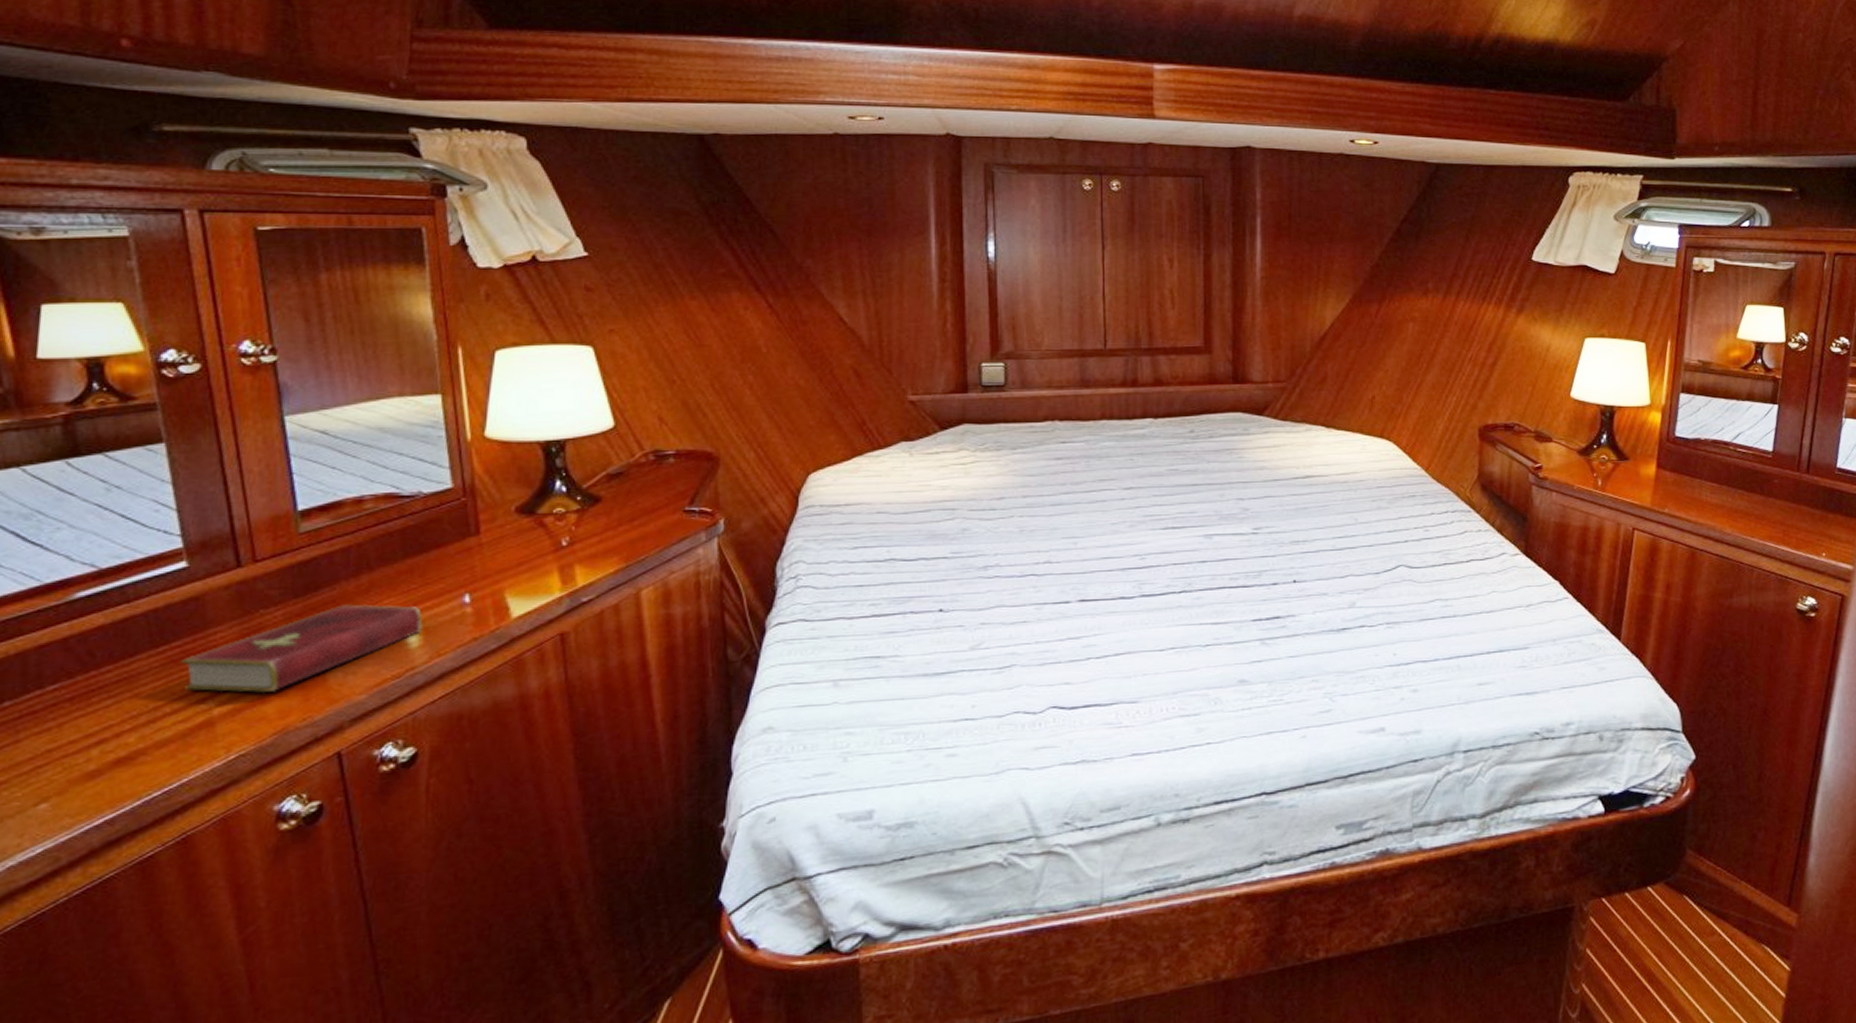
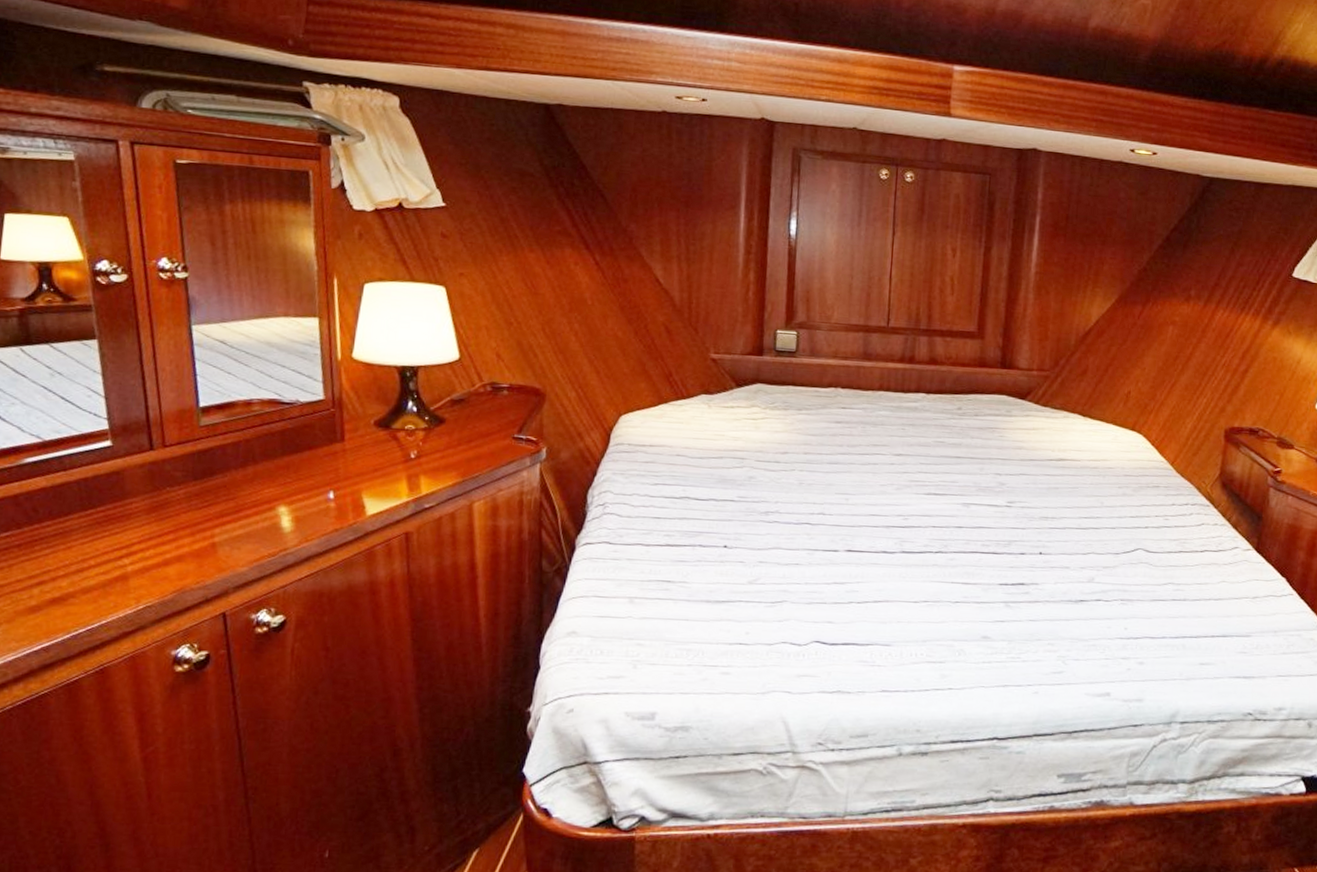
hardcover book: present [180,604,423,693] -> none [103,490,295,557]

